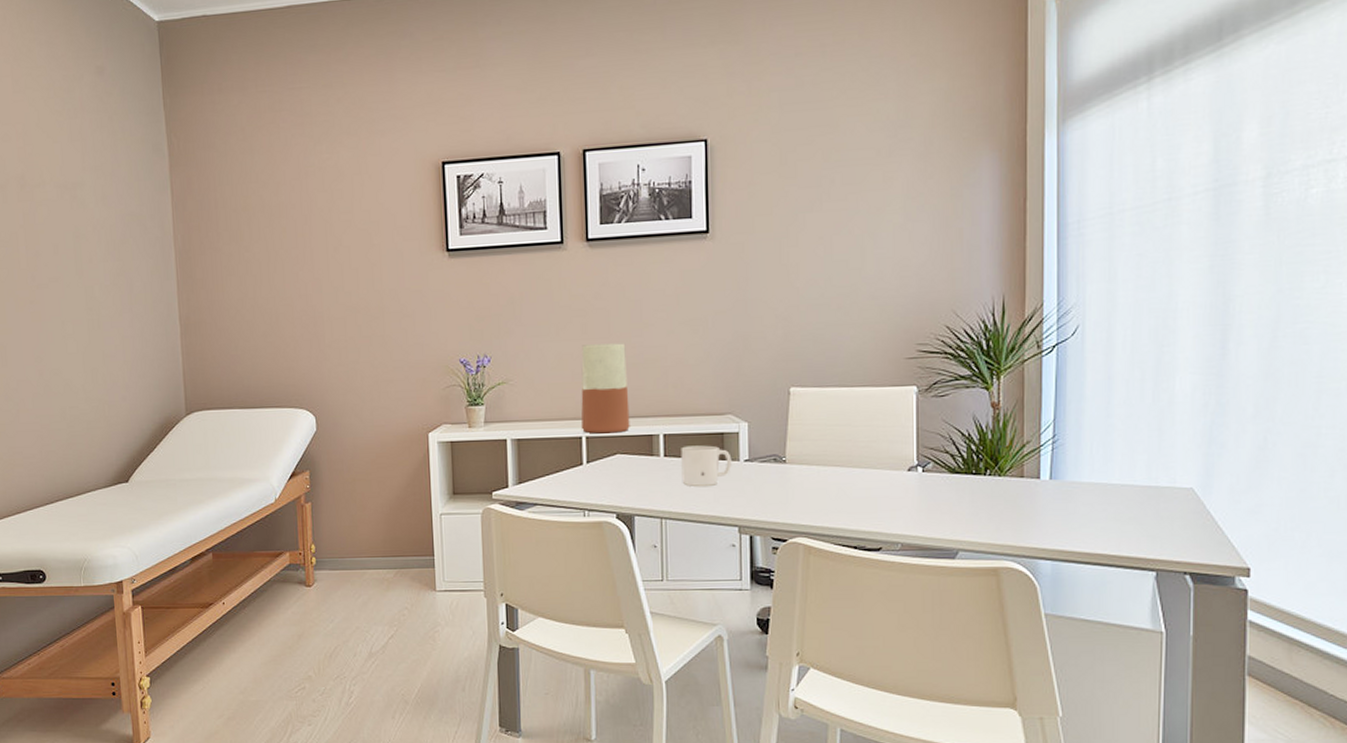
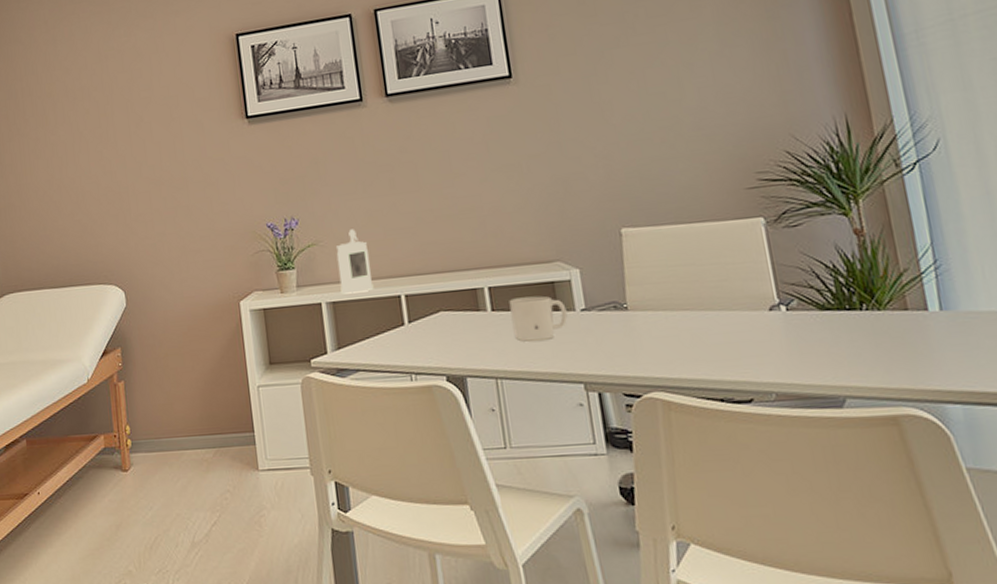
tissue box: none [525,370,558,432] -> present [336,229,374,294]
vase: present [580,343,630,434] -> none [391,195,451,292]

